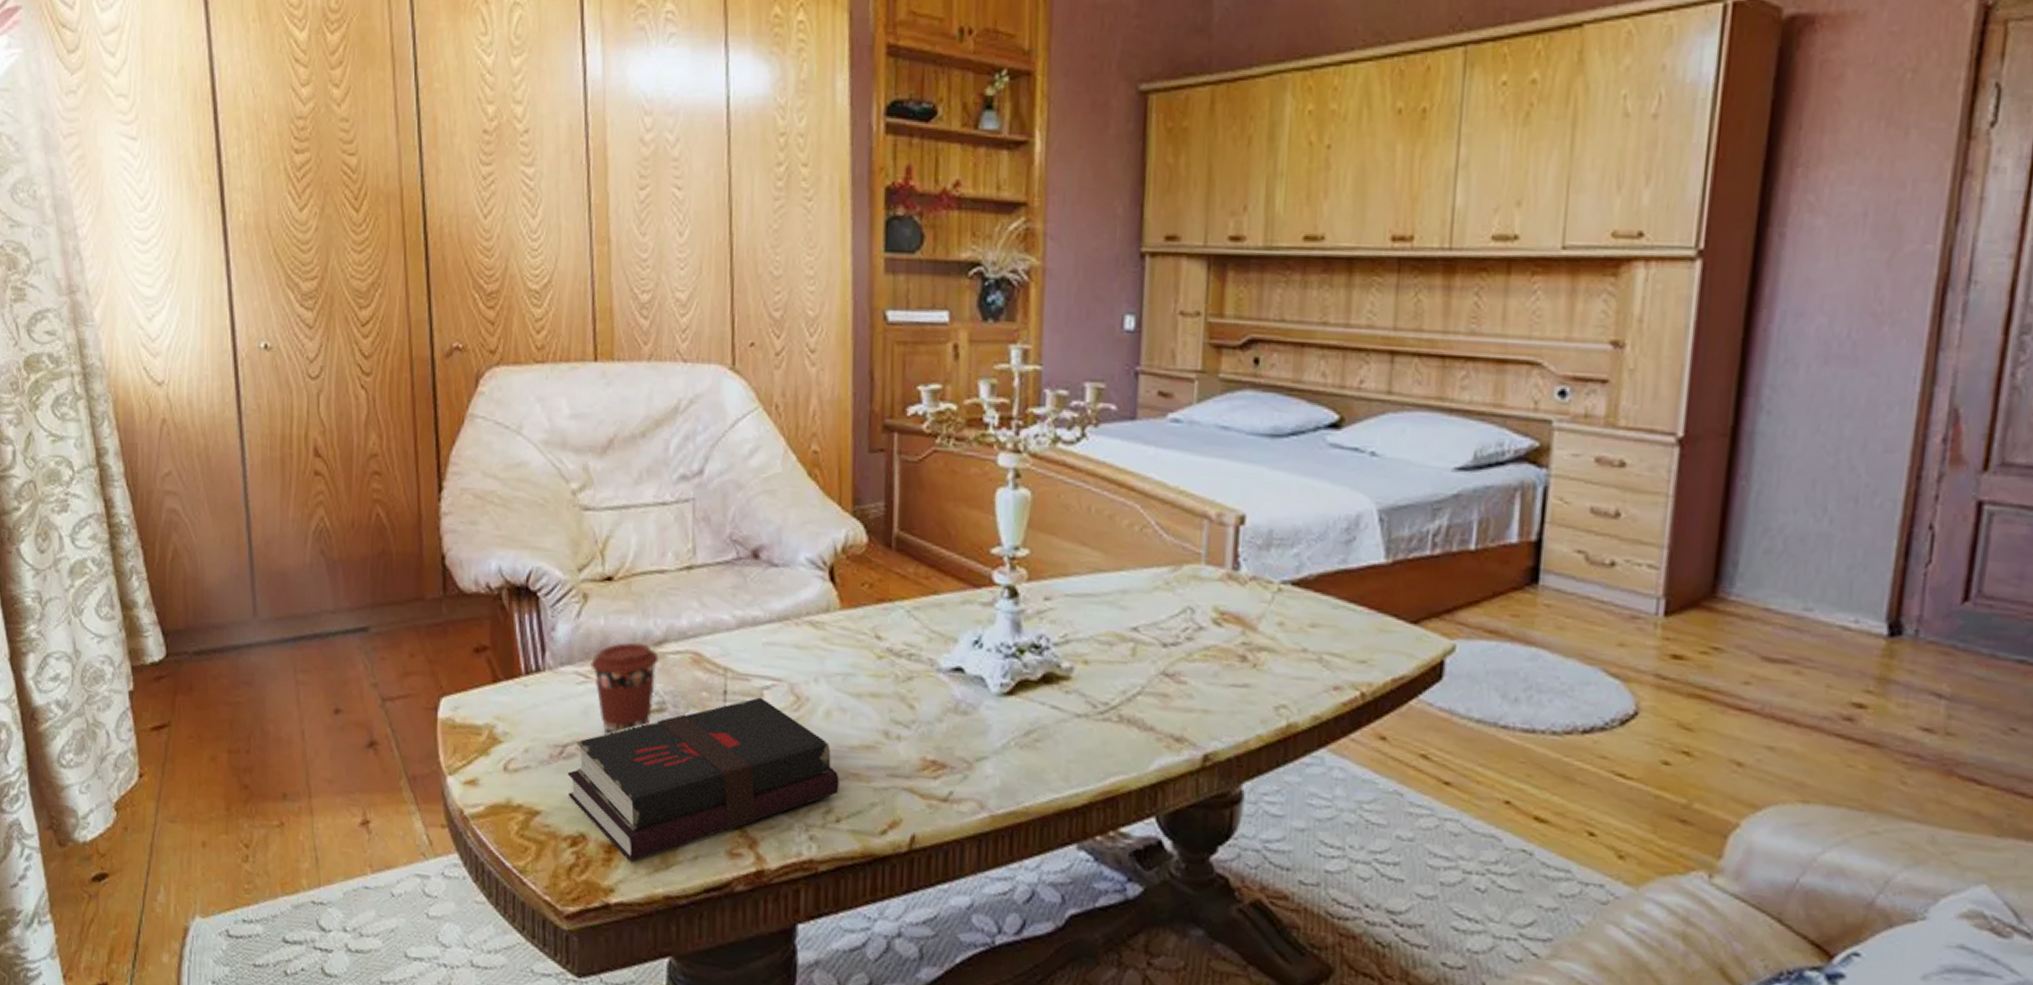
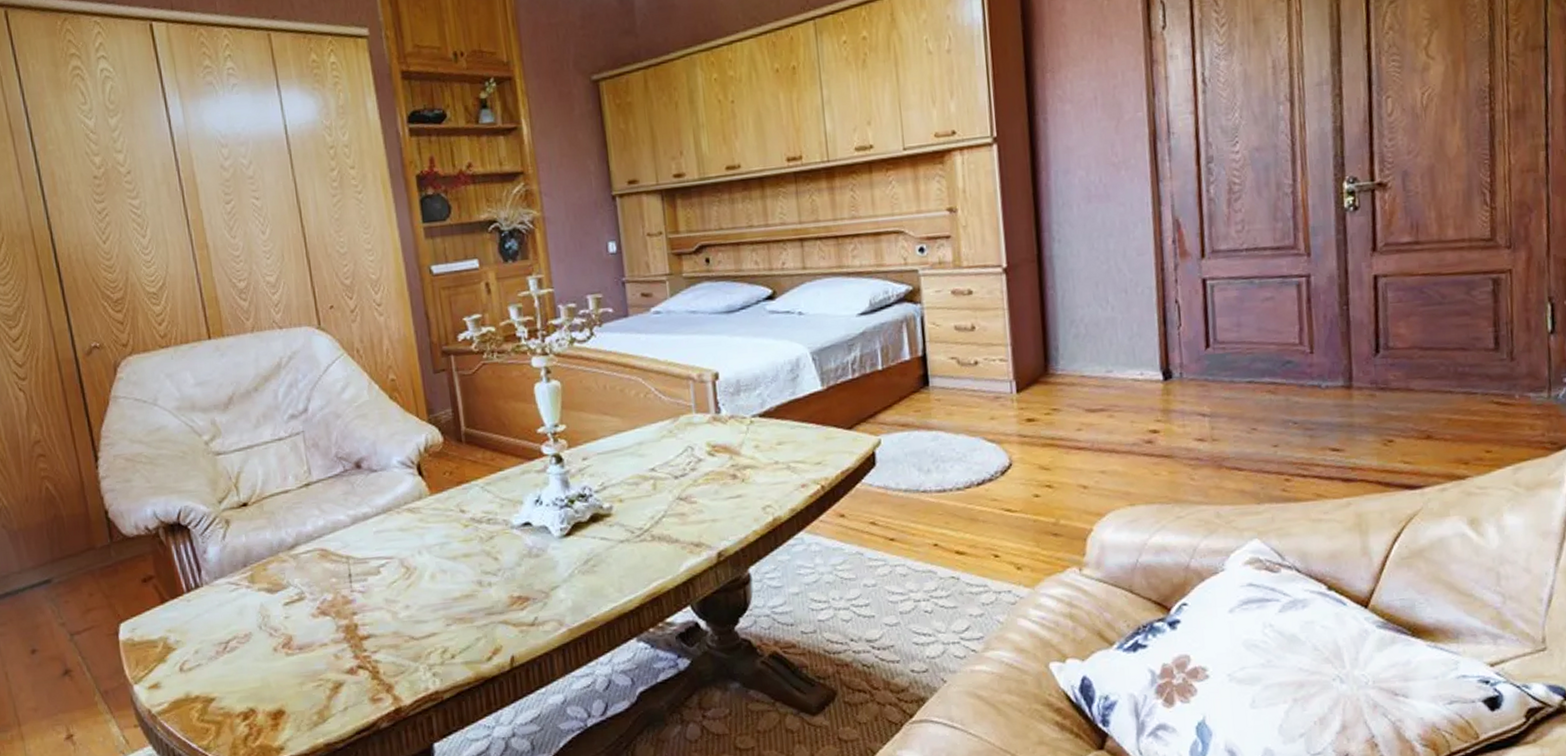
hardback book: present [567,697,839,862] -> none [233,574,450,723]
coffee cup: present [591,642,659,736] -> none [239,549,295,627]

